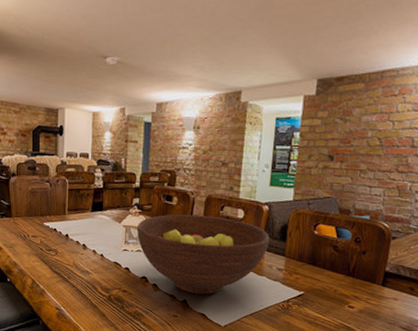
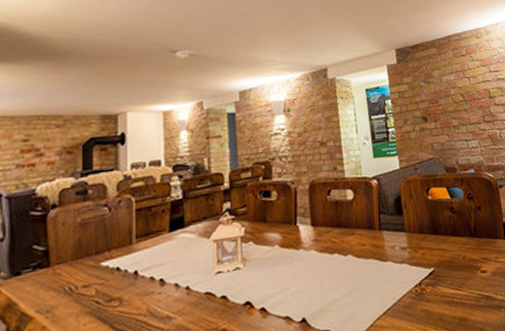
fruit bowl: present [137,214,270,295] -> none [232,202,387,308]

